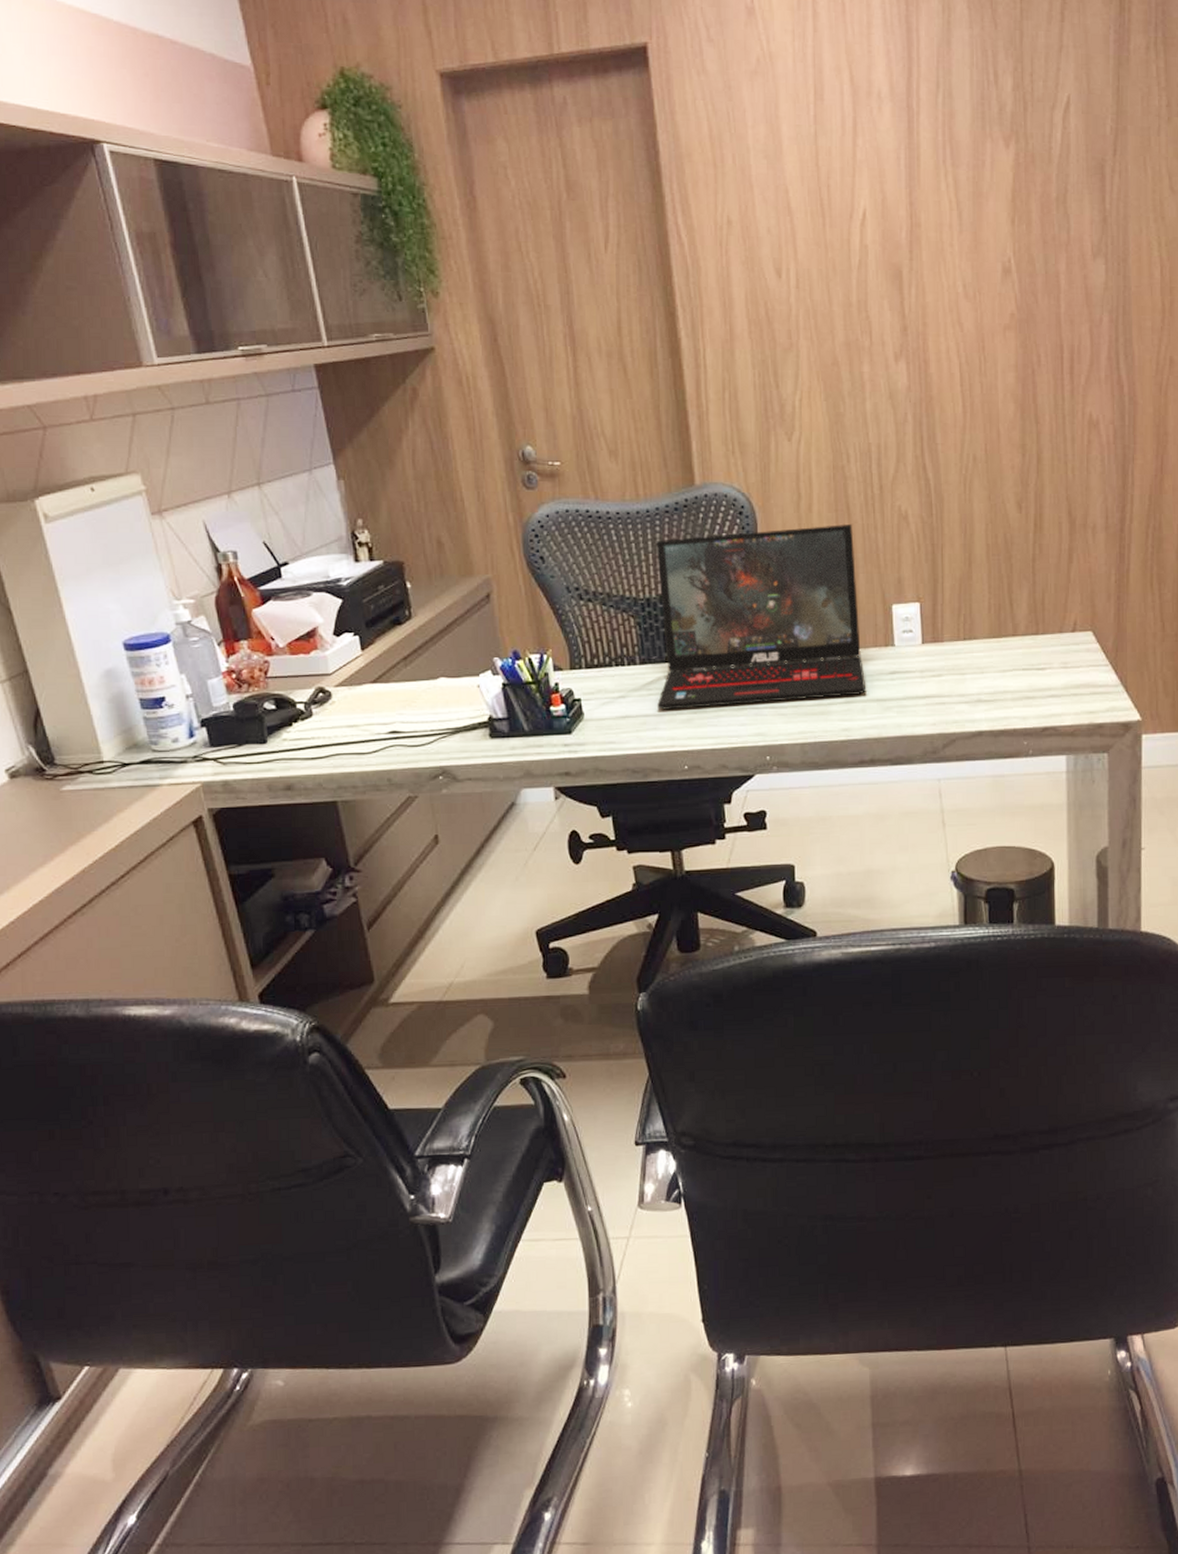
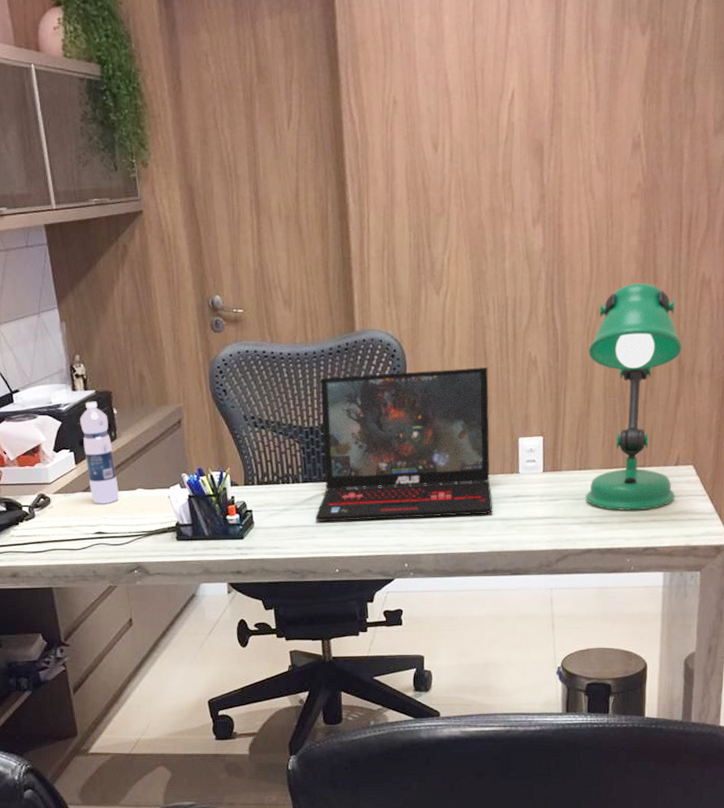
water bottle: none [365,574,416,696] -> present [79,401,119,503]
desk lamp: none [966,425,1074,686] -> present [586,283,683,511]

